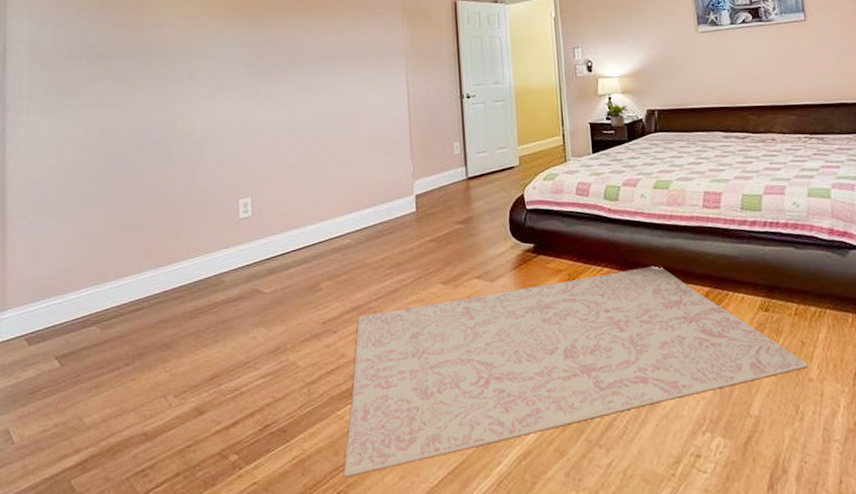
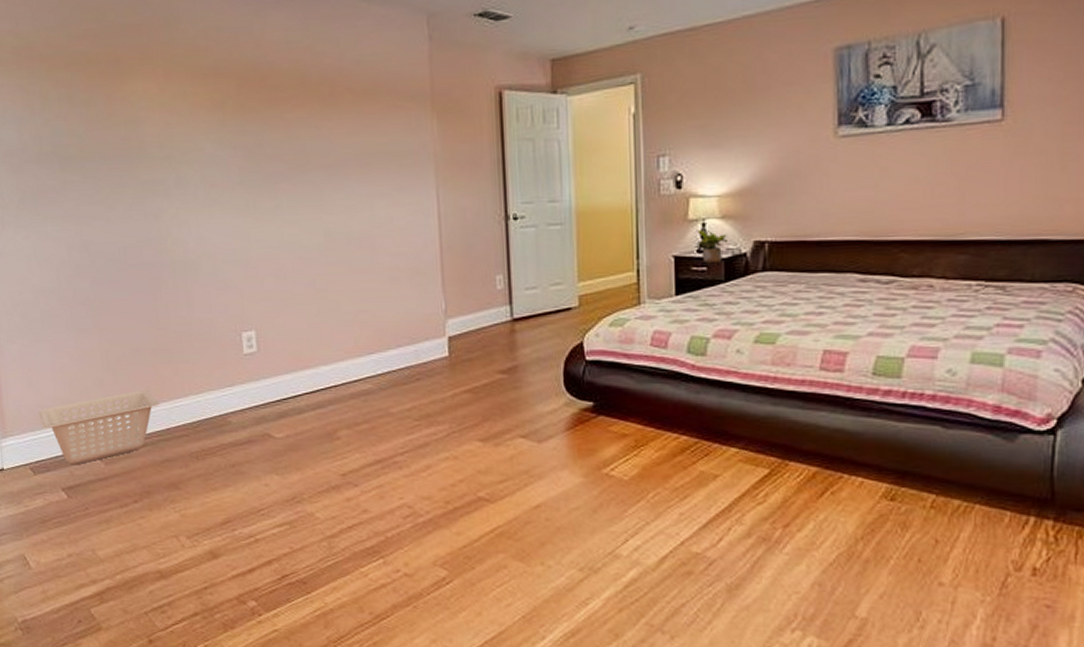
laundry basket: none [41,256,159,333] -> present [38,389,159,465]
rug: present [343,265,810,477] -> none [369,437,942,635]

